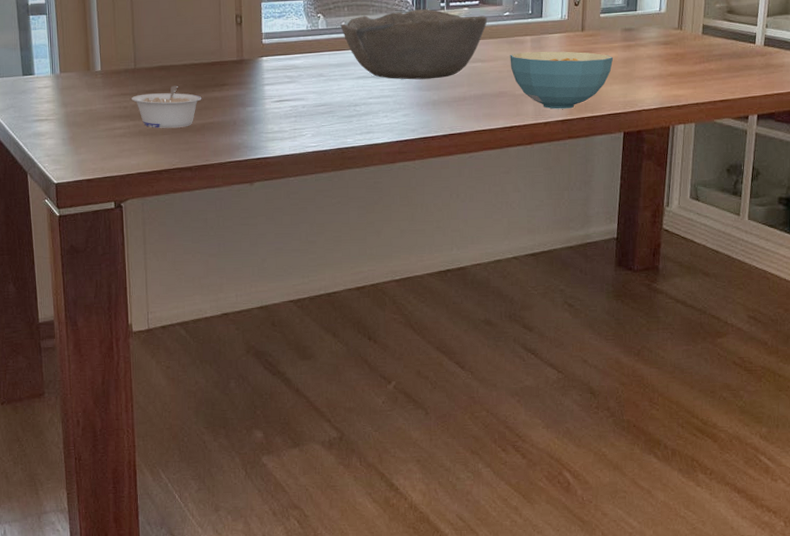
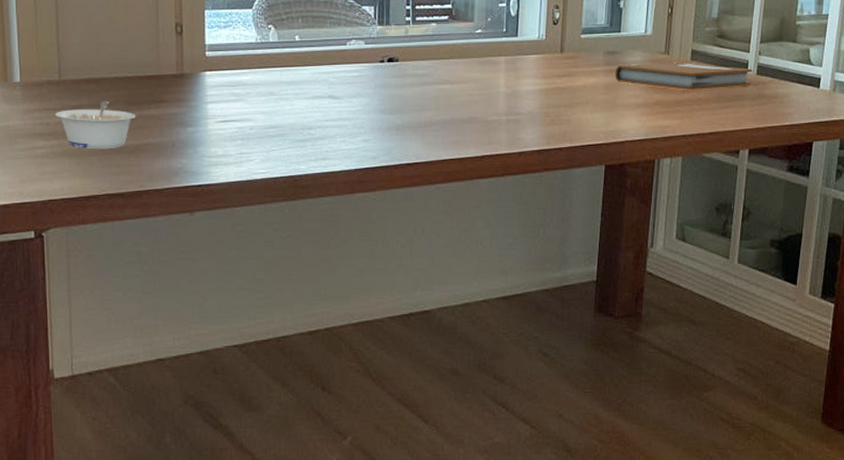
bowl: present [340,9,488,80] -> none [294,23,458,101]
cereal bowl: present [510,51,614,109] -> none [482,74,595,138]
notebook: none [632,36,761,63] -> present [615,62,753,91]

